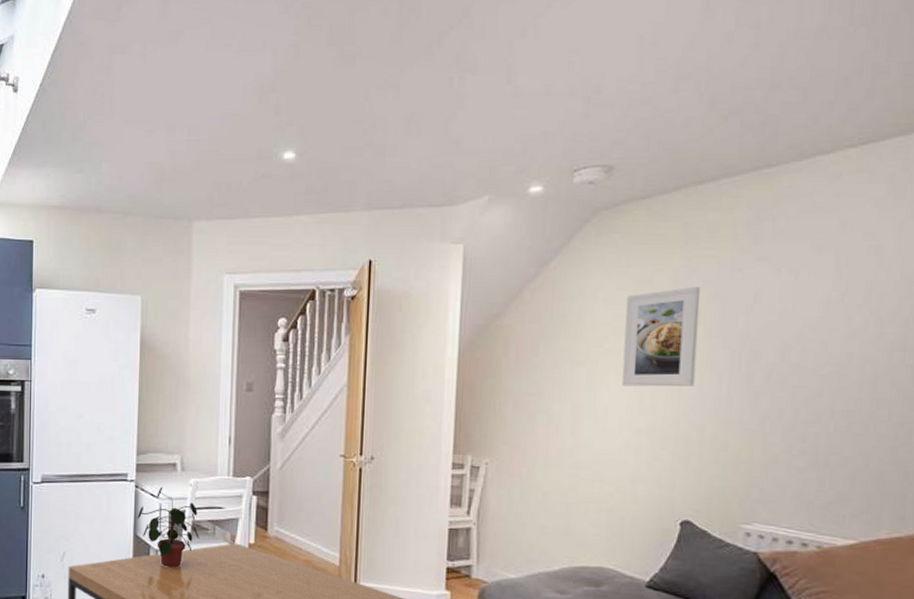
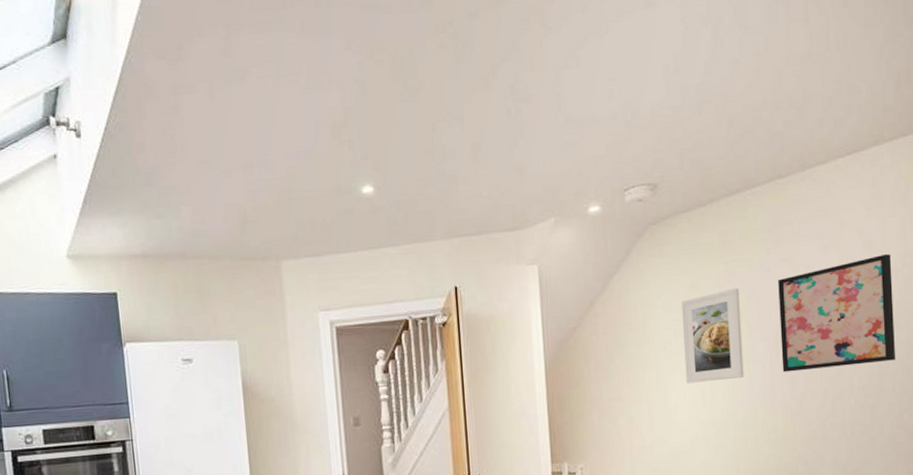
wall art: none [744,263,905,387] -> present [778,254,895,373]

